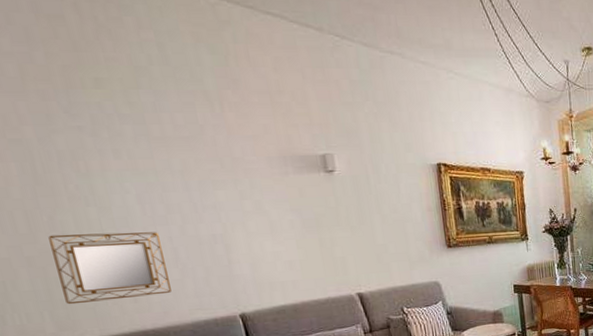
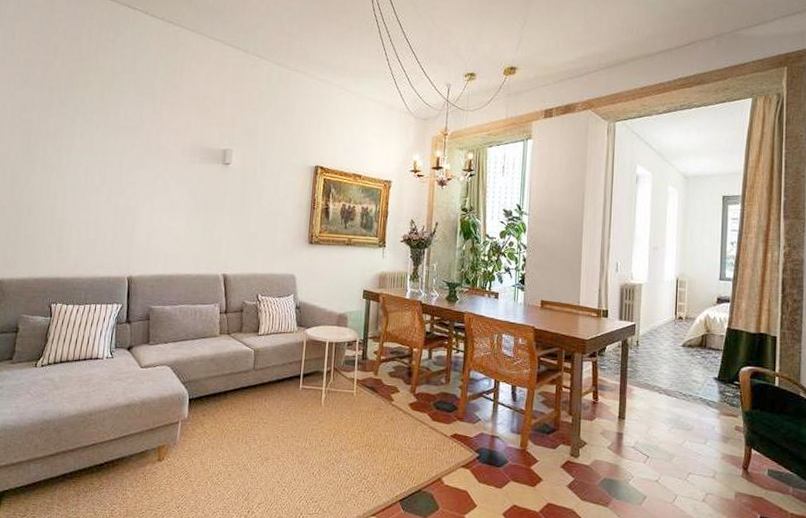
home mirror: present [48,232,172,305] -> none [15,191,91,250]

